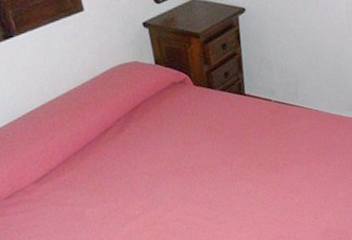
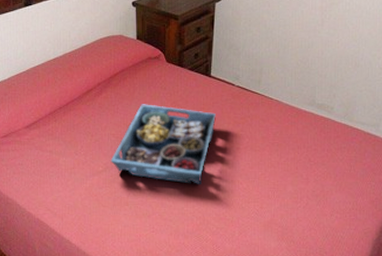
serving tray: none [147,132,258,213] -> present [110,104,216,185]

